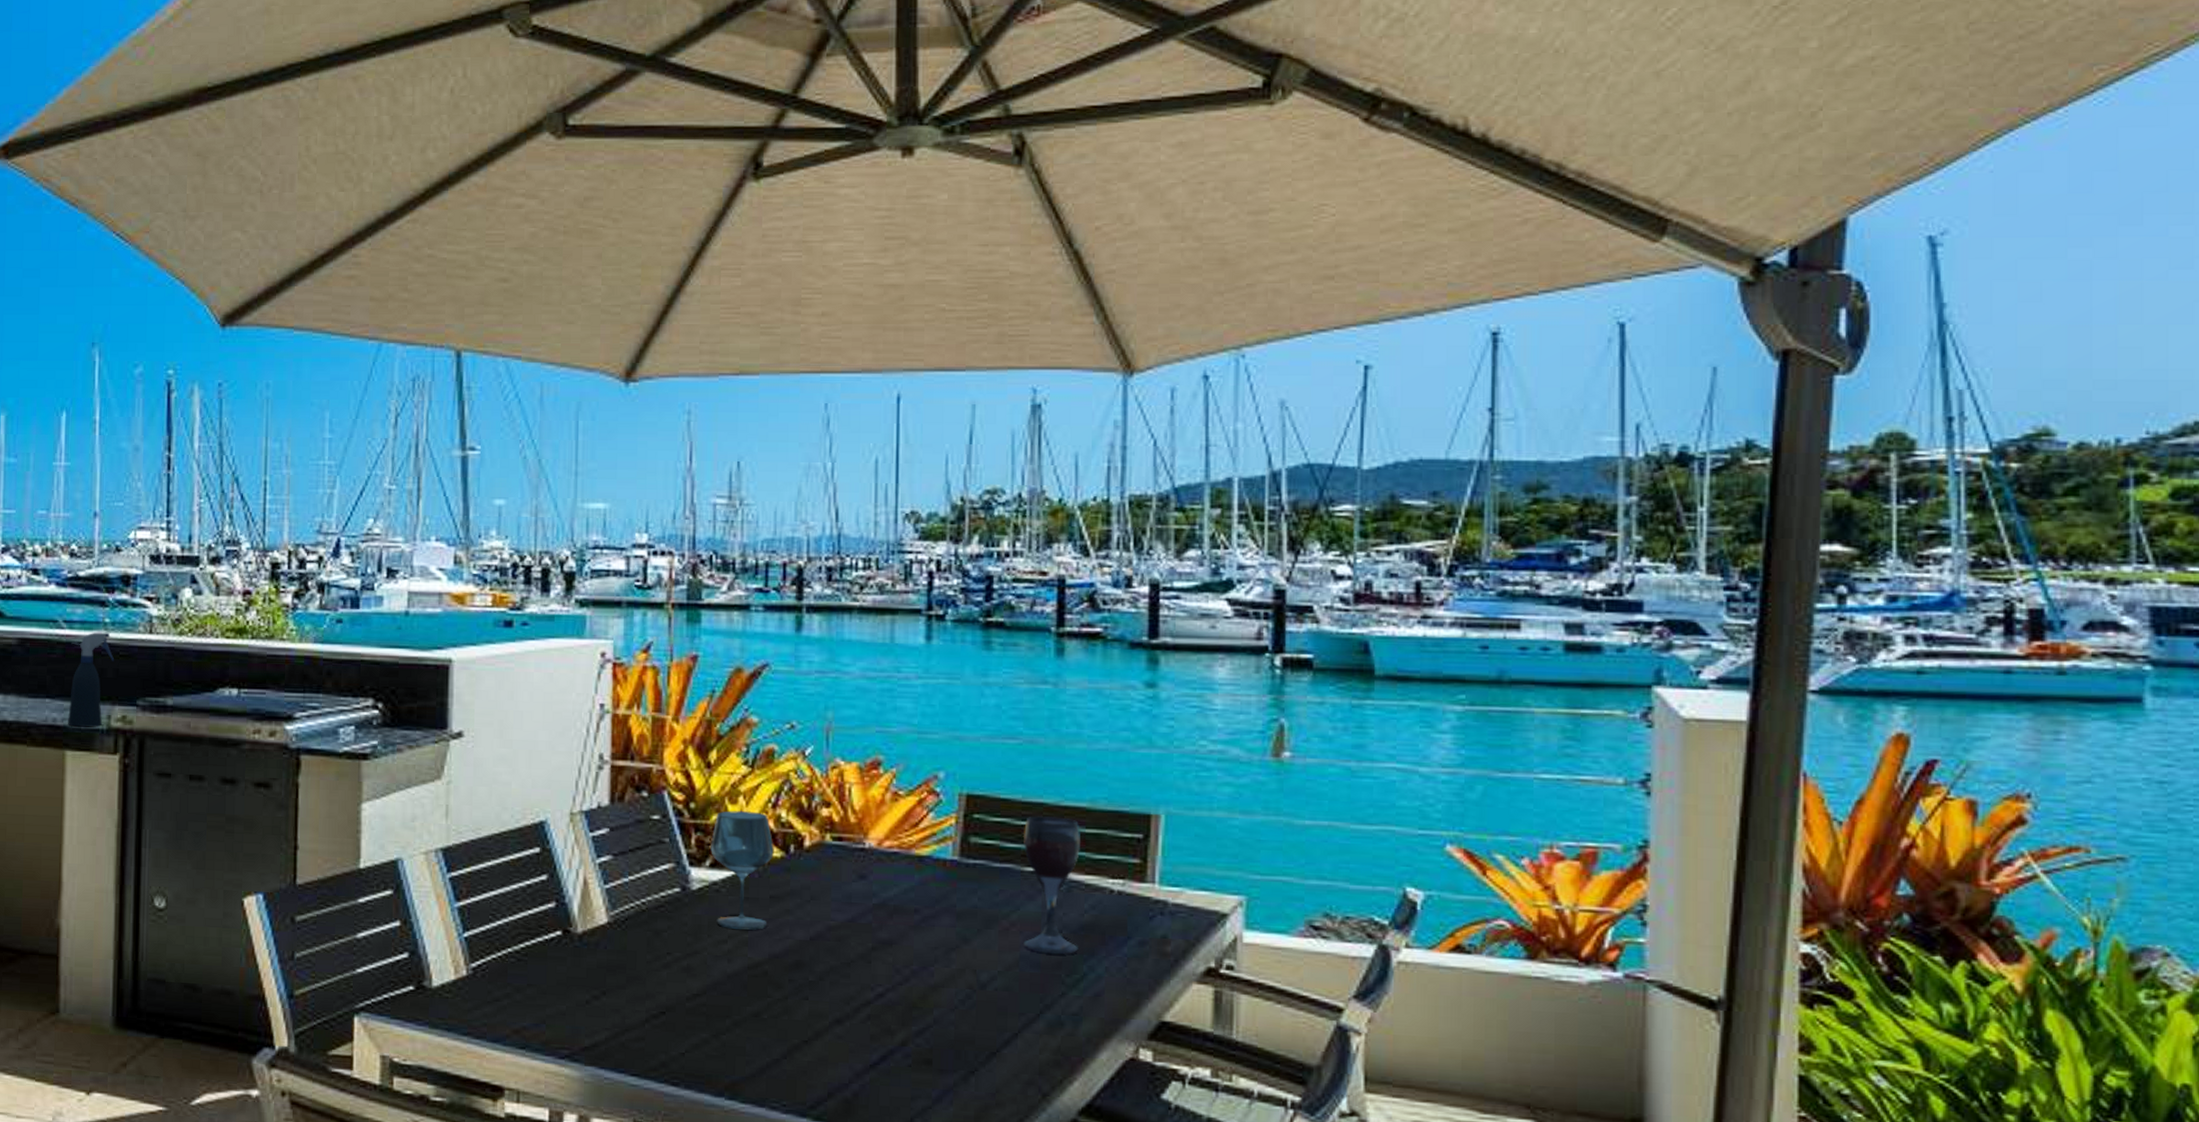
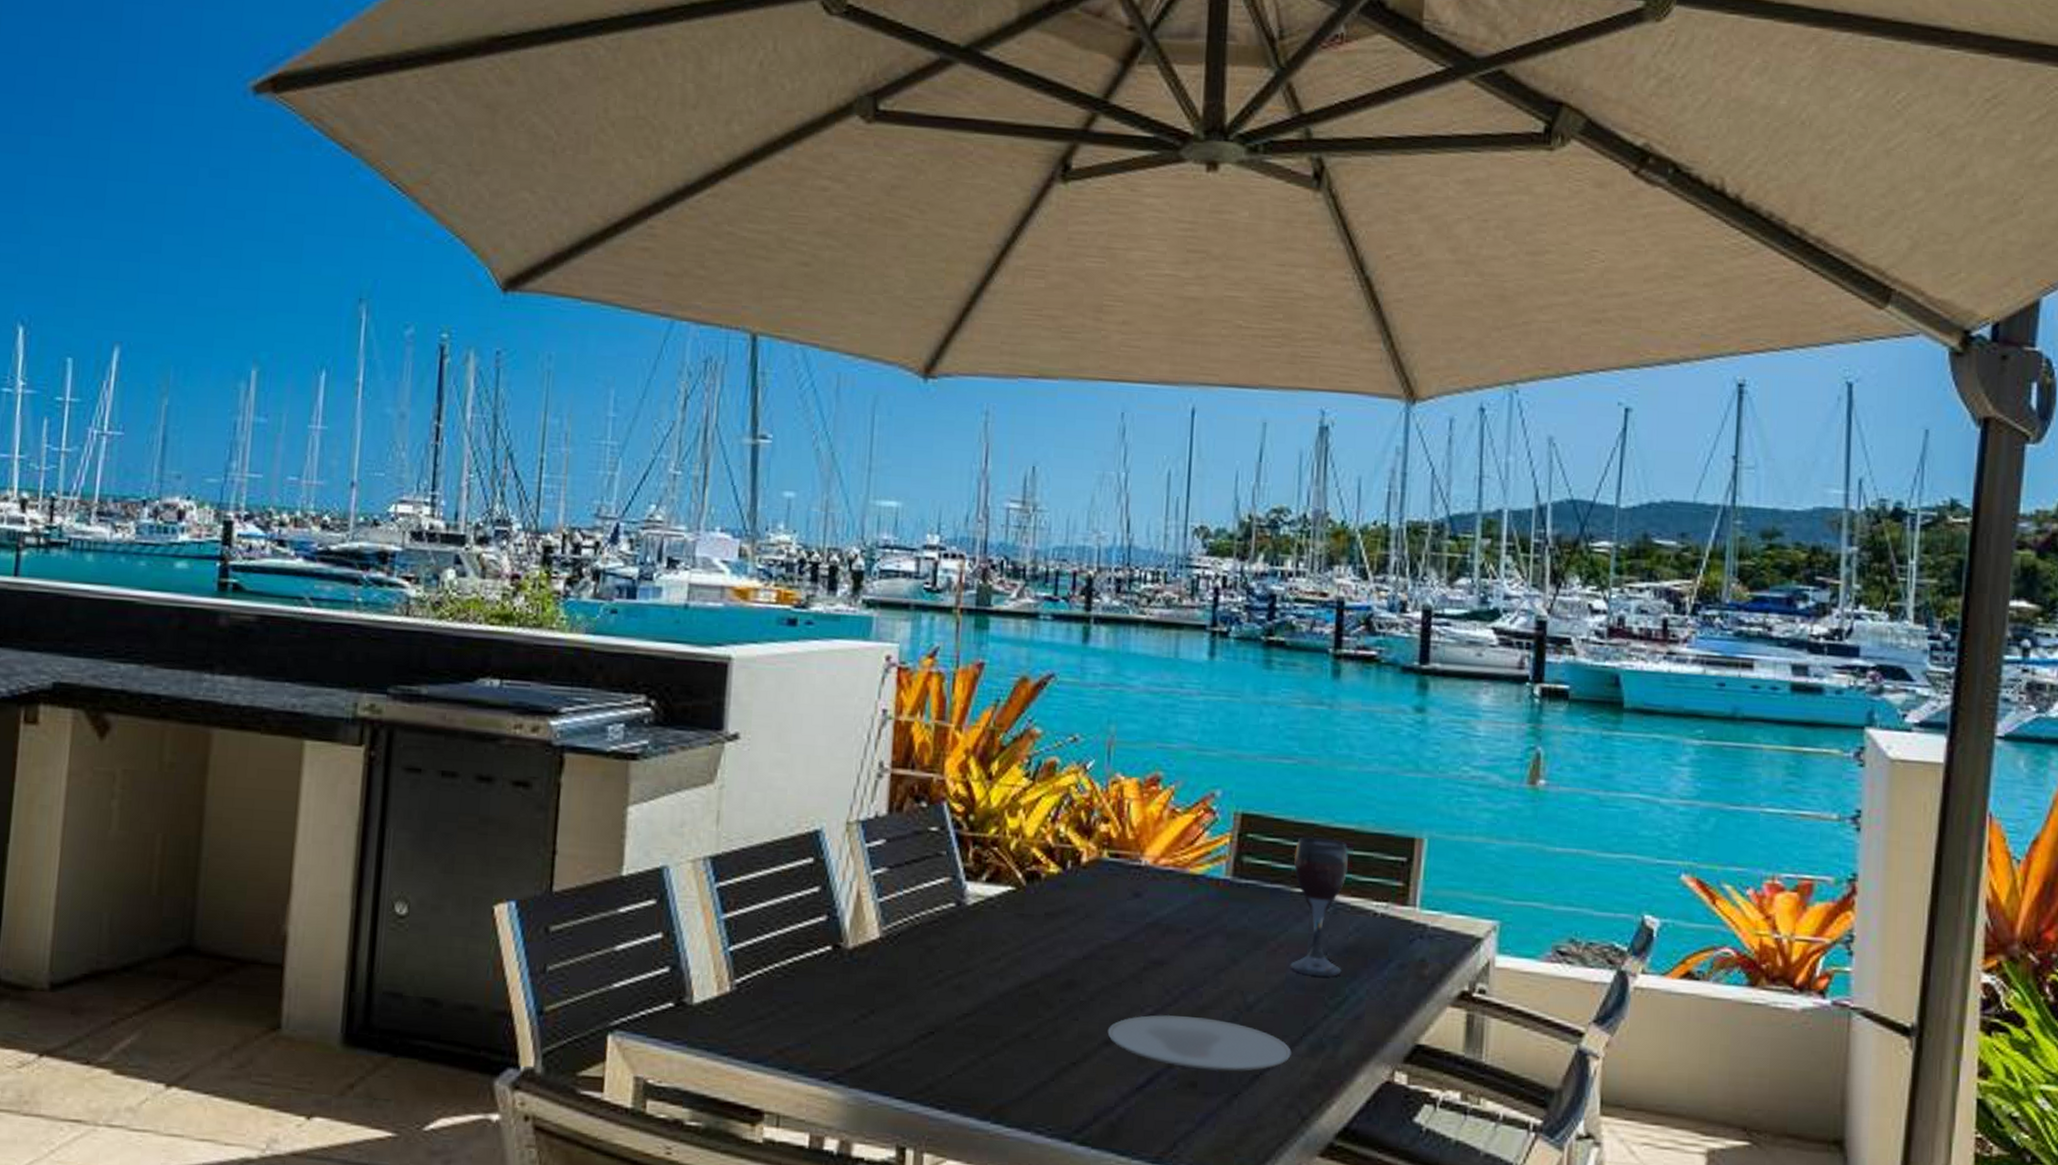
spray bottle: present [68,632,114,727] -> none [308,611,365,716]
wine glass: present [710,810,774,931] -> none [988,824,1052,948]
plate: none [838,994,1029,1049] -> present [1107,1015,1292,1072]

